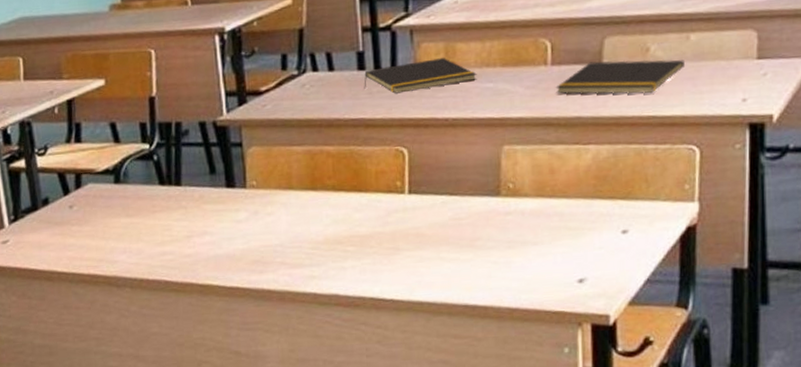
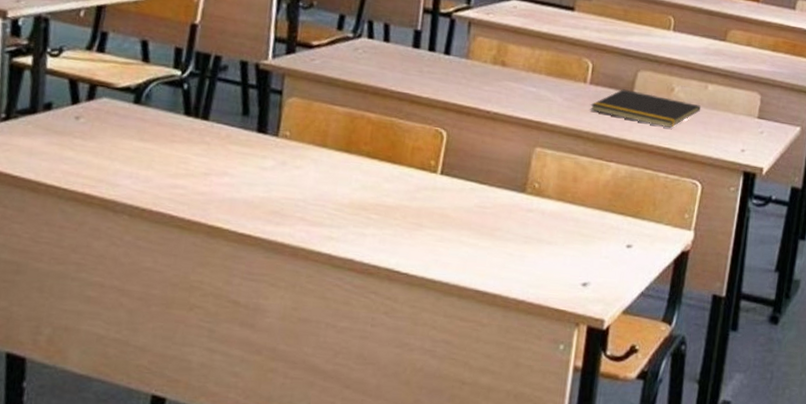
notepad: present [364,58,477,94] -> none [415,49,523,82]

